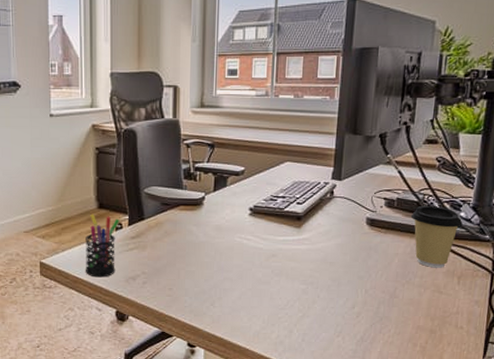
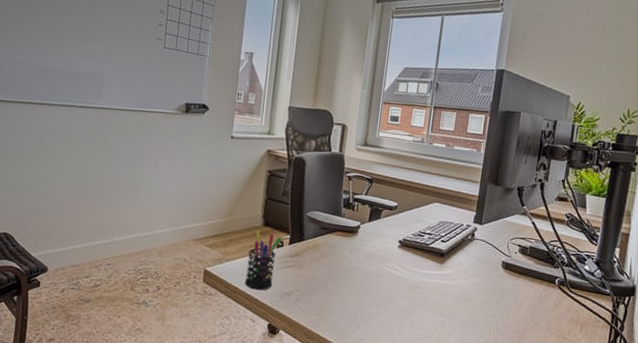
coffee cup: present [410,205,463,268] -> none [541,255,587,316]

